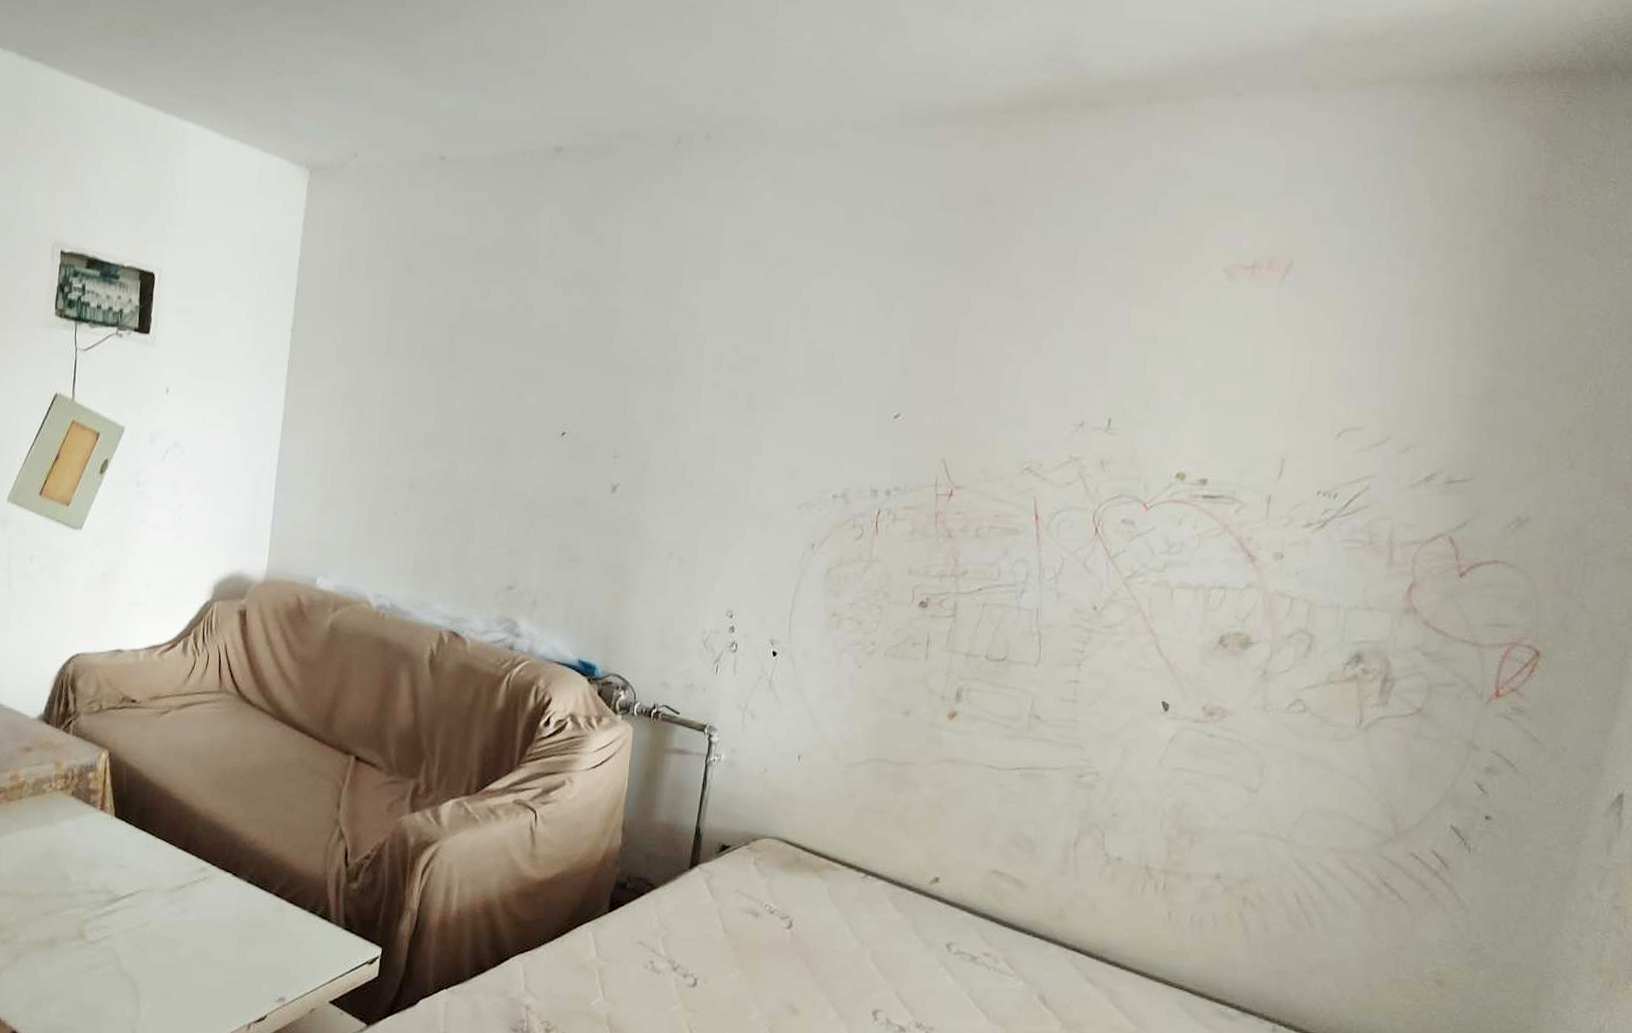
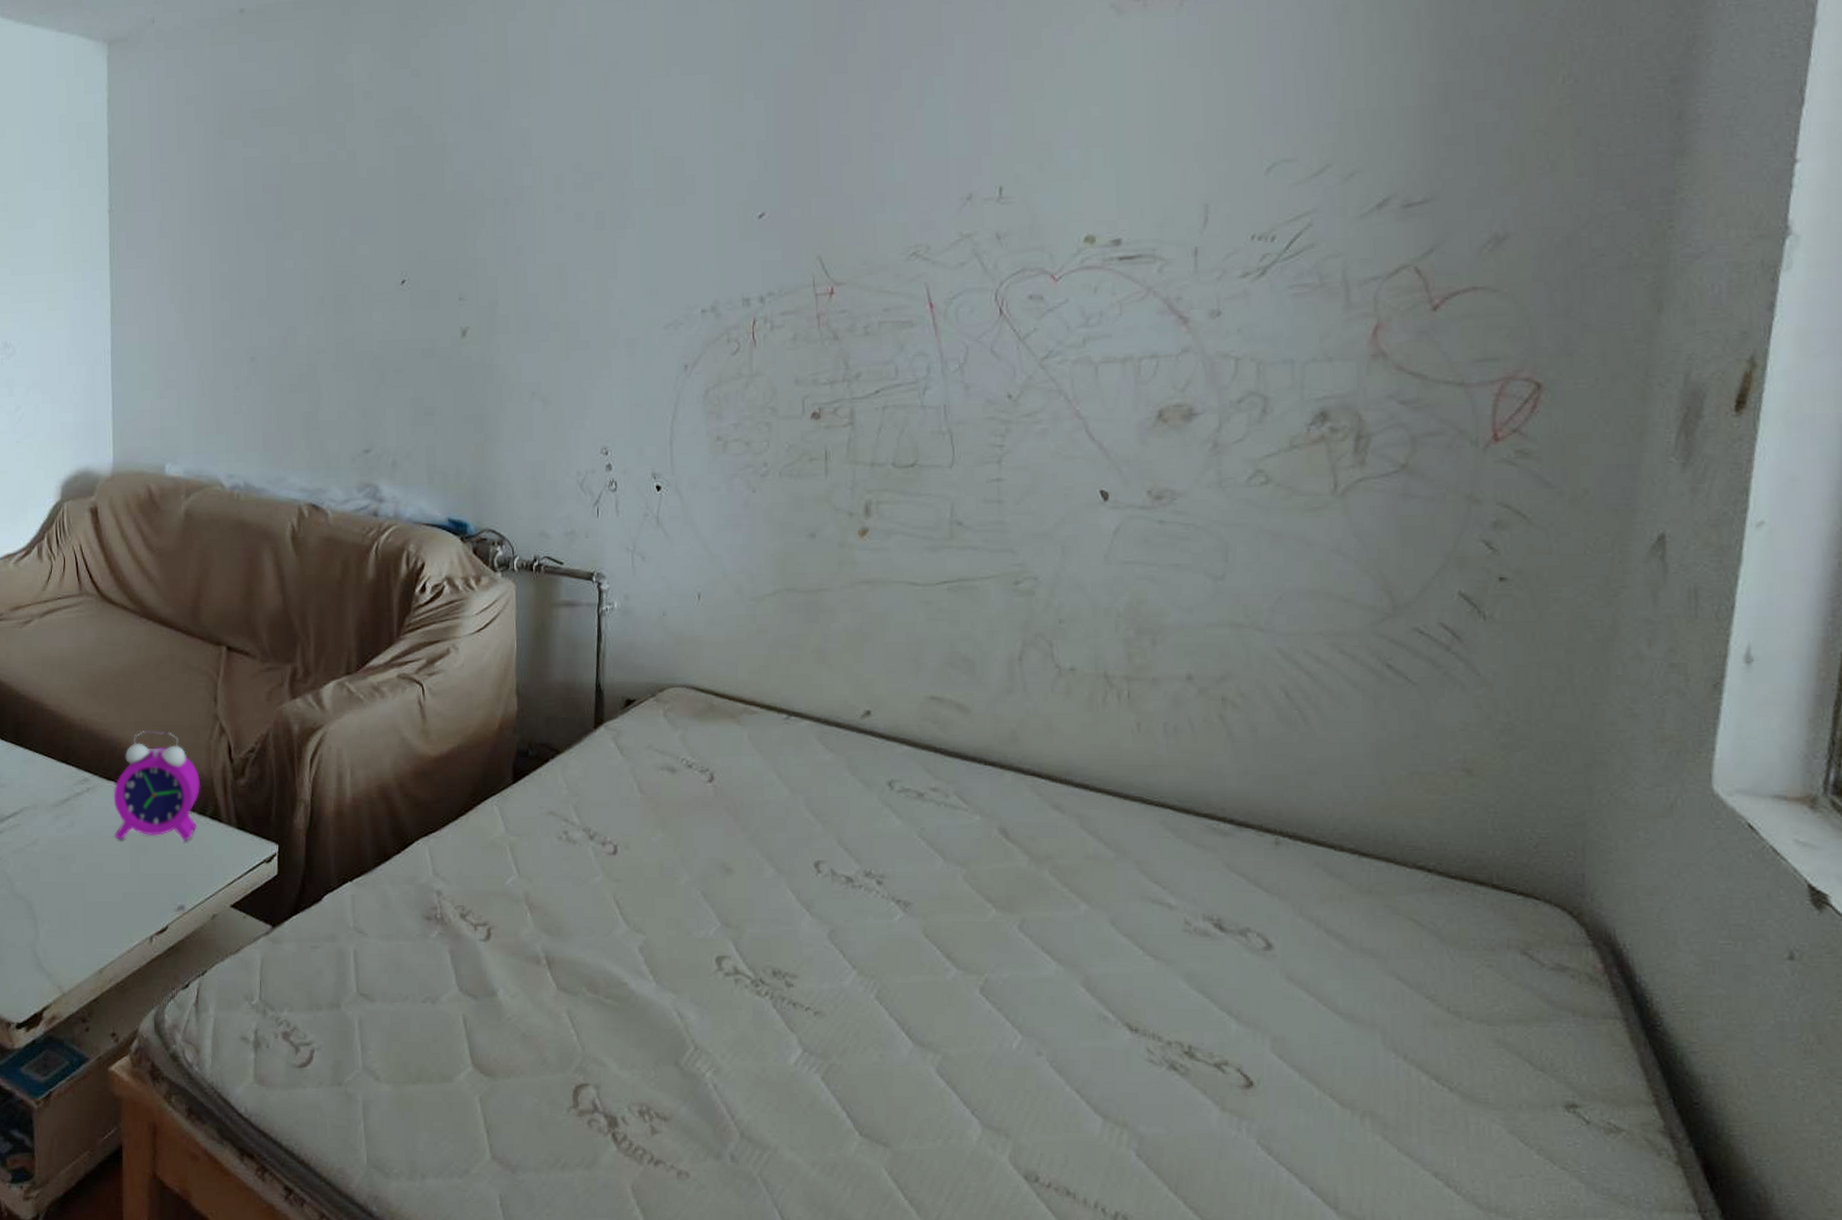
alarm clock: none [225,828,315,937] -> present [113,731,201,841]

